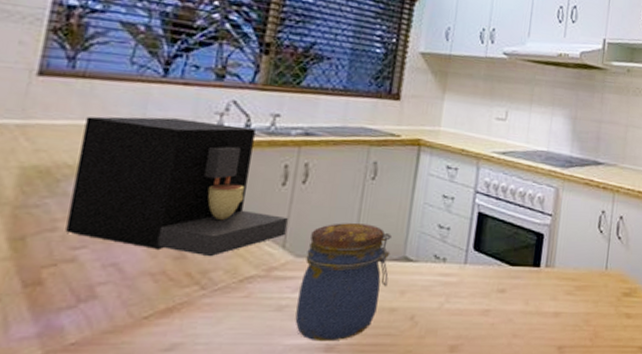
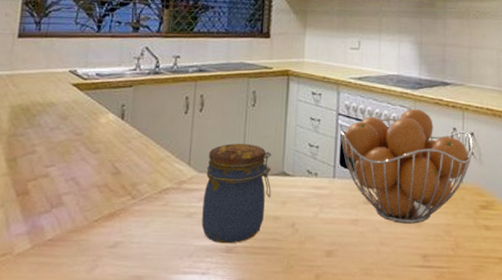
coffee maker: present [65,116,288,257] -> none [41,63,191,173]
fruit basket: none [476,189,622,314] -> present [340,109,474,224]

